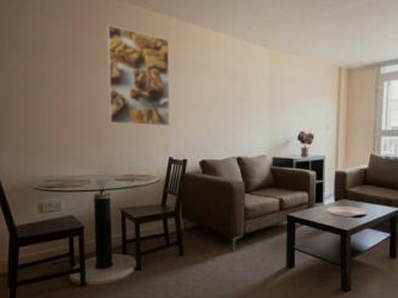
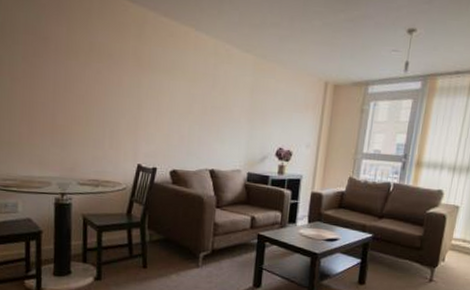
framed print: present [106,25,170,127] -> none [73,12,145,131]

